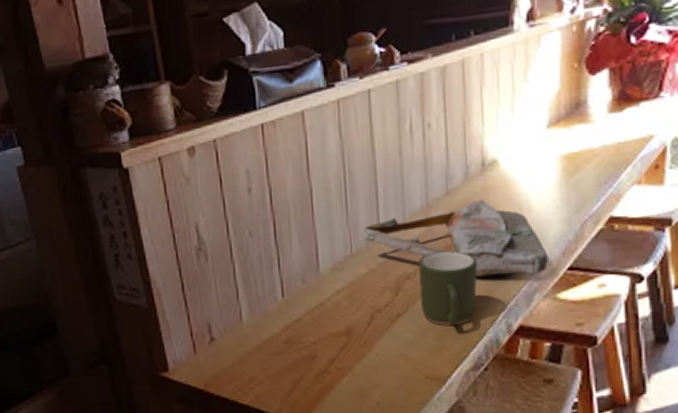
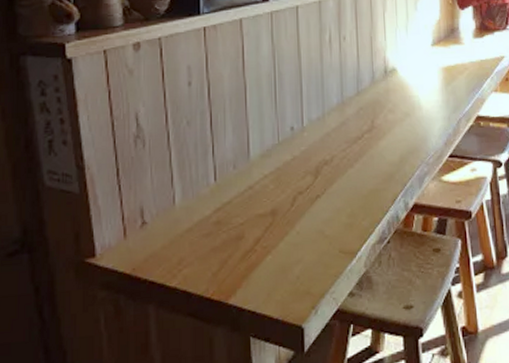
bag: present [363,199,548,277] -> none [289,99,435,163]
mug: present [419,250,478,325] -> none [335,140,382,205]

